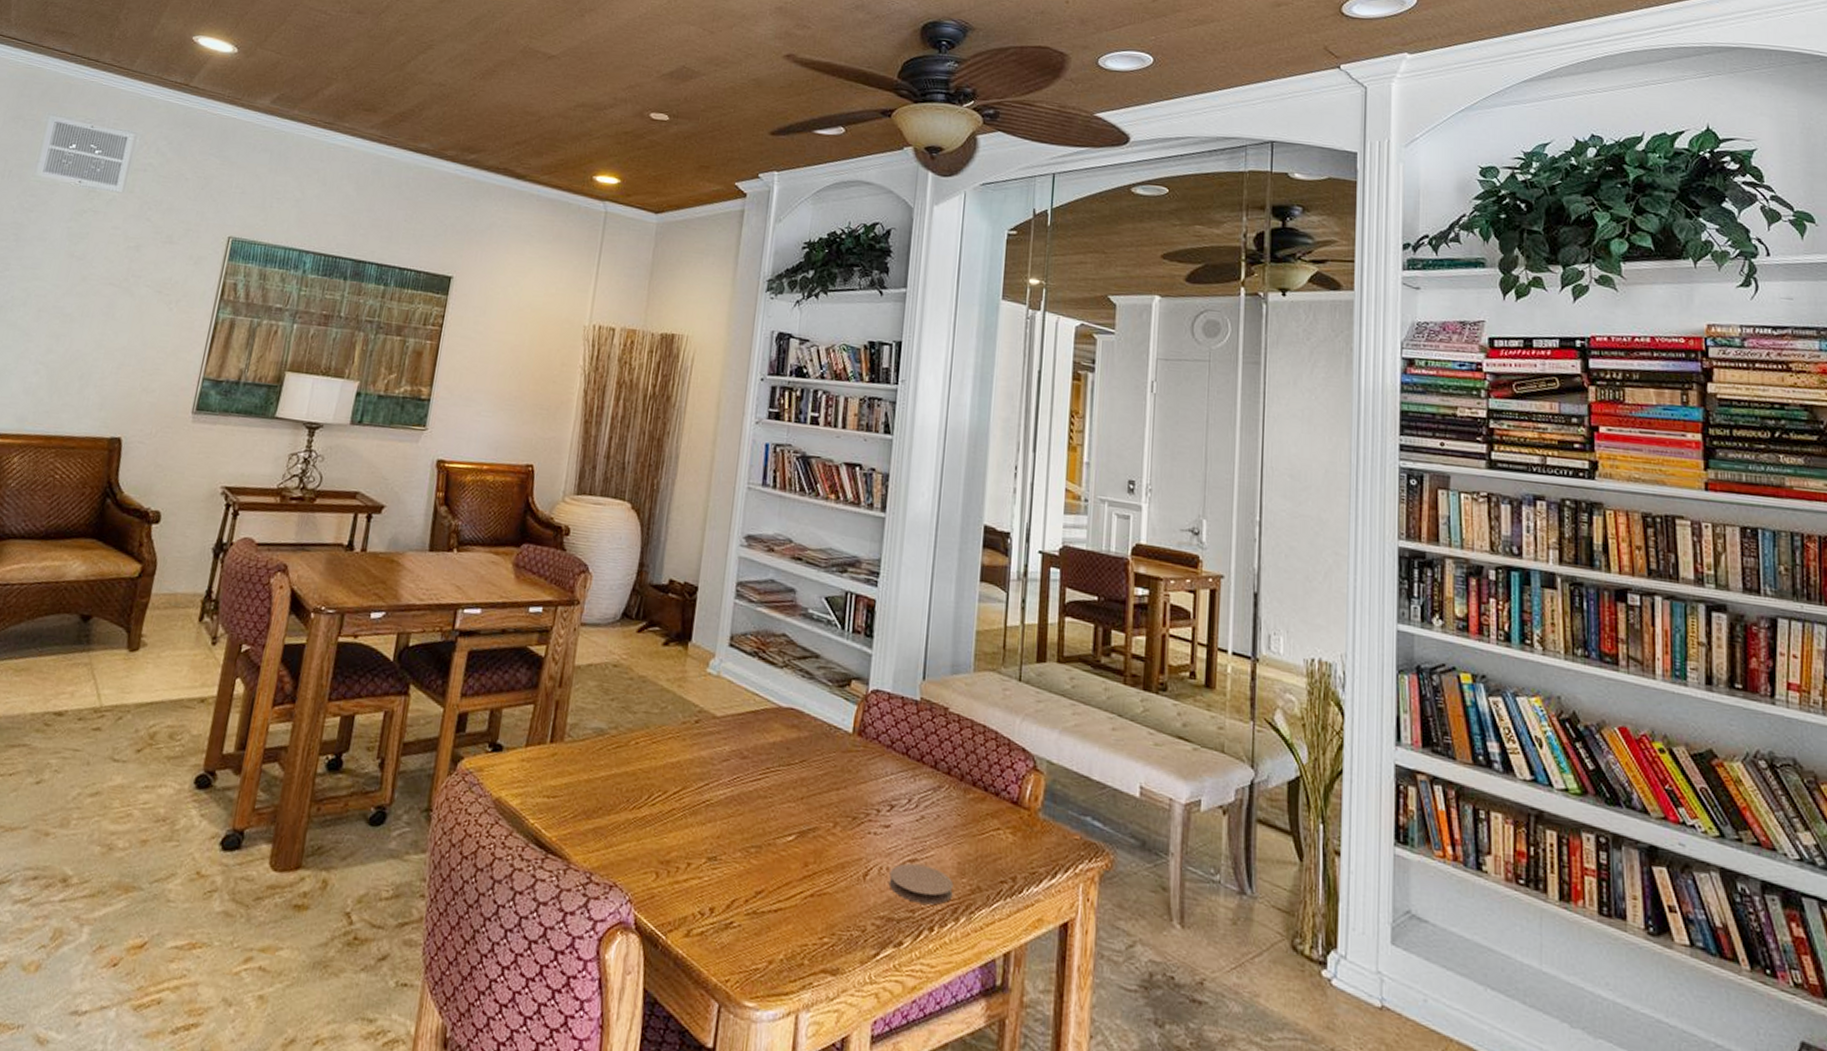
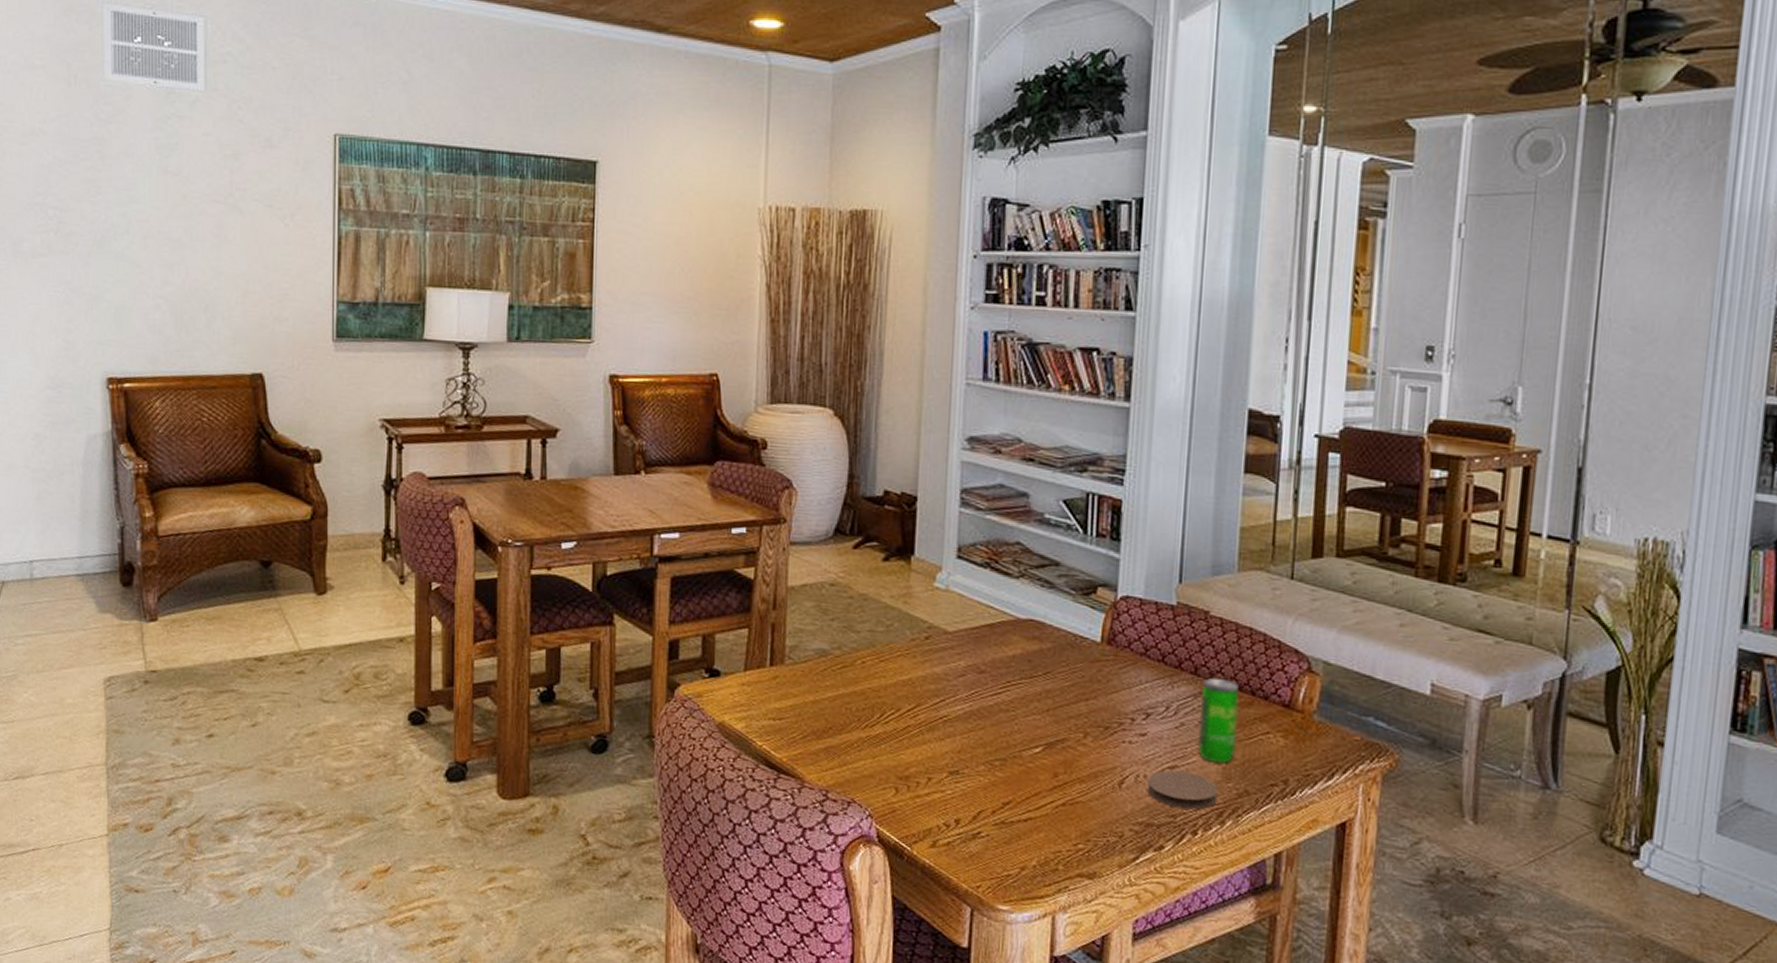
beverage can: none [936,772,974,859] -> present [1198,678,1240,764]

